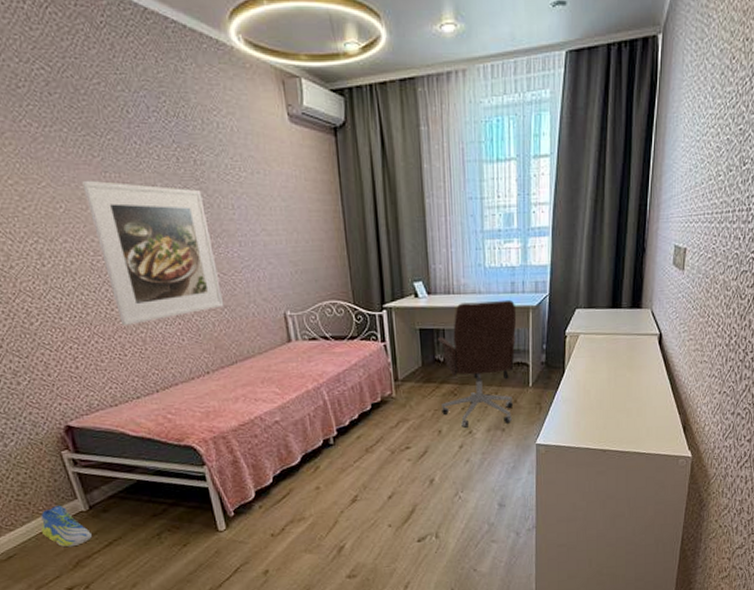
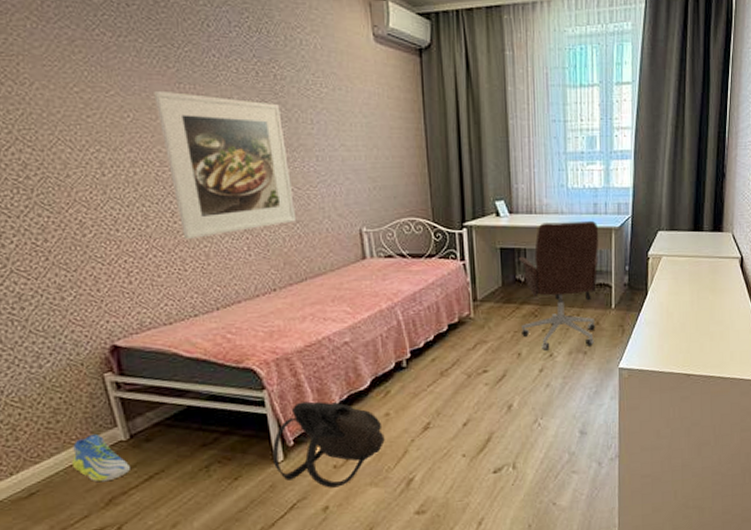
backpack: none [215,476,317,554] -> present [271,401,385,488]

